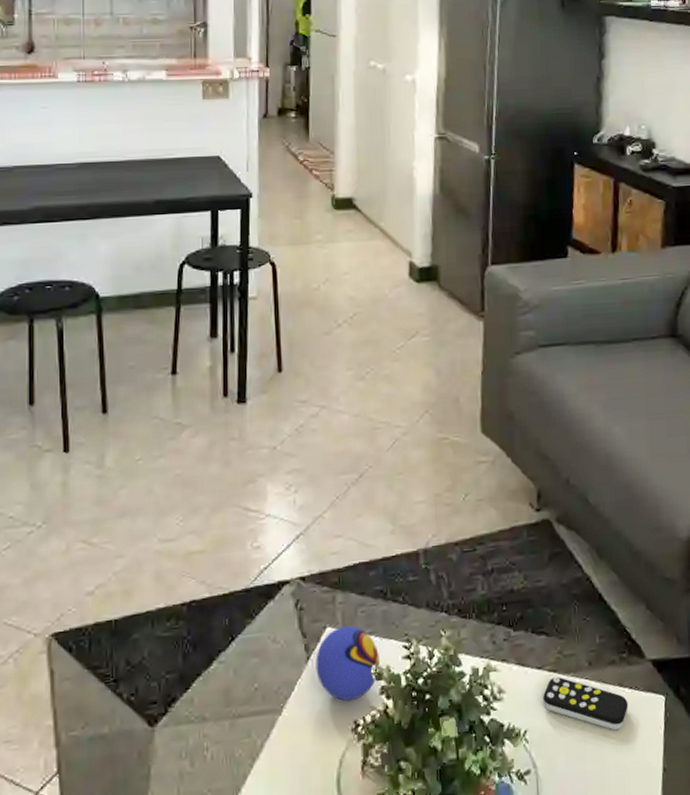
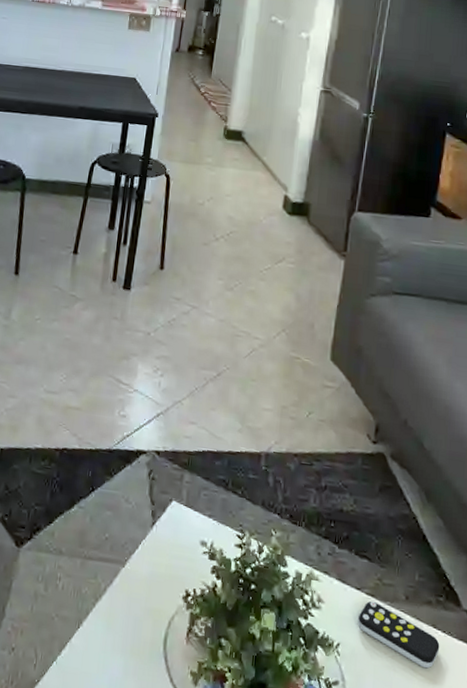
decorative ball: present [315,626,381,701] -> none [158,503,215,572]

